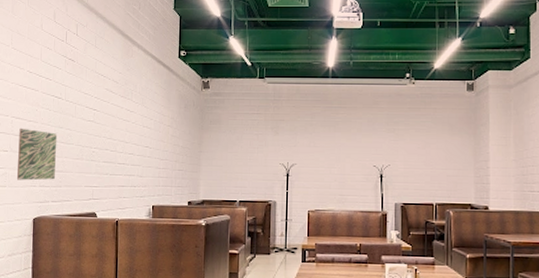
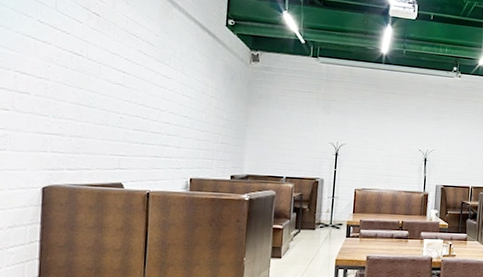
wall art: present [16,128,58,181] -> none [20,84,76,146]

